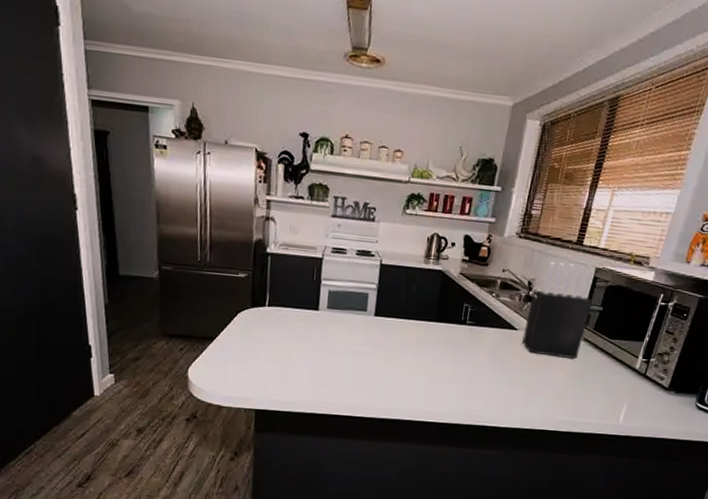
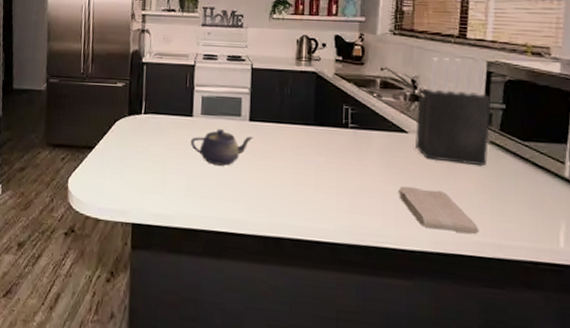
teapot: none [315,323,377,357] -> present [190,129,253,166]
washcloth: none [501,375,561,414] -> present [399,186,479,234]

